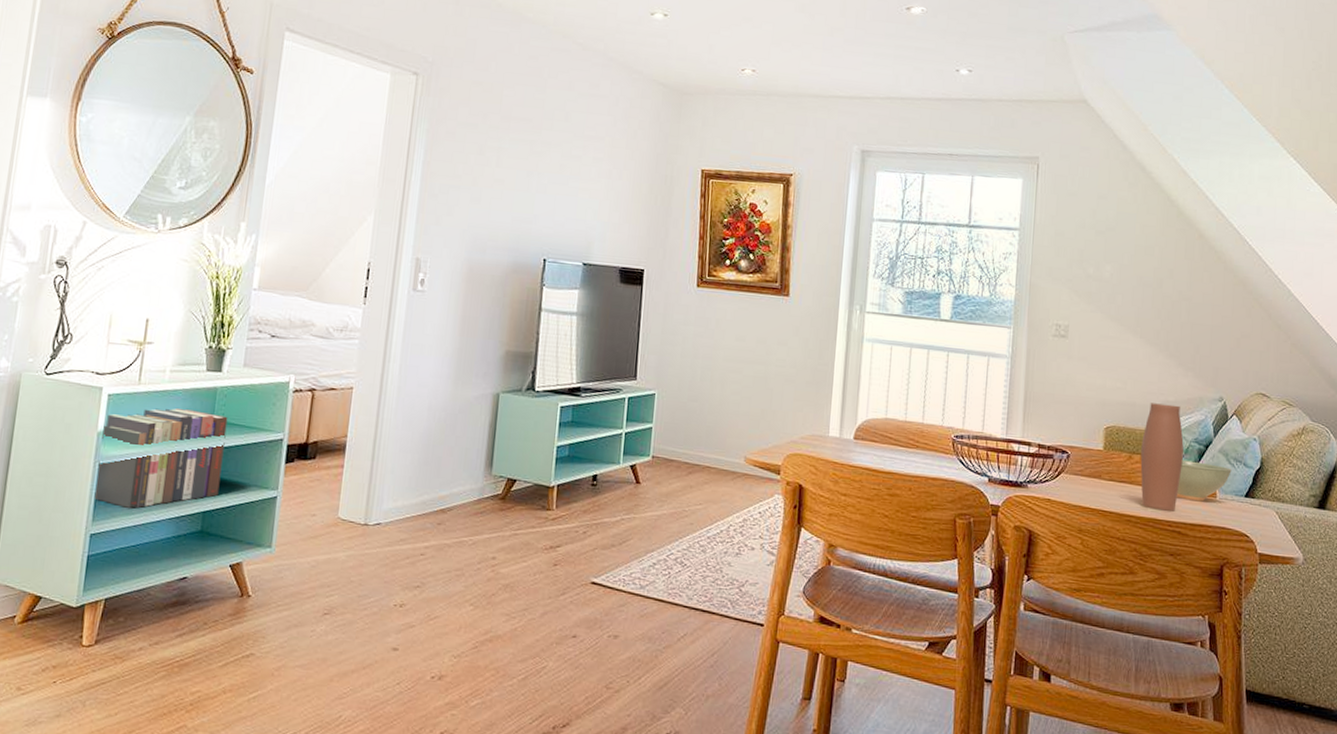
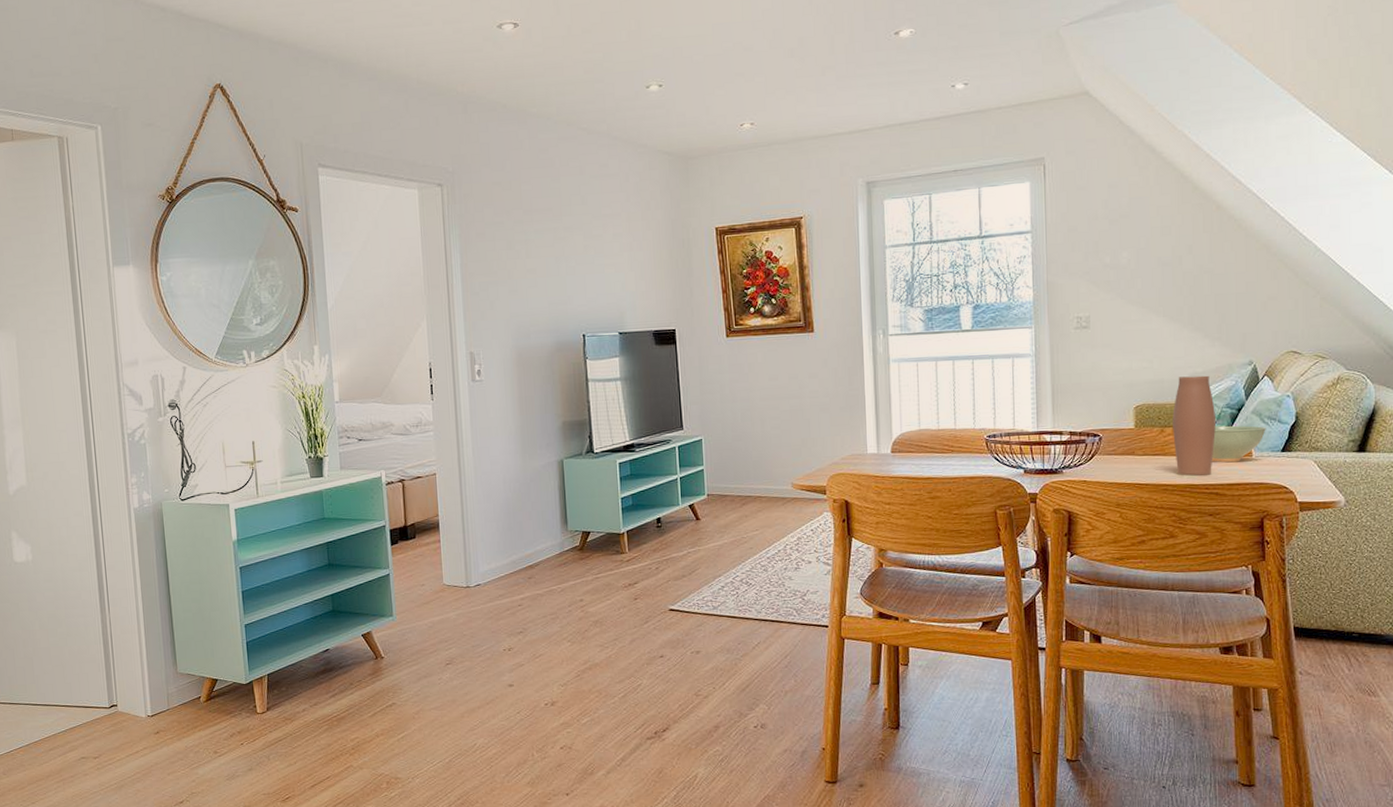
books: present [94,408,228,508] -> none [236,511,341,600]

